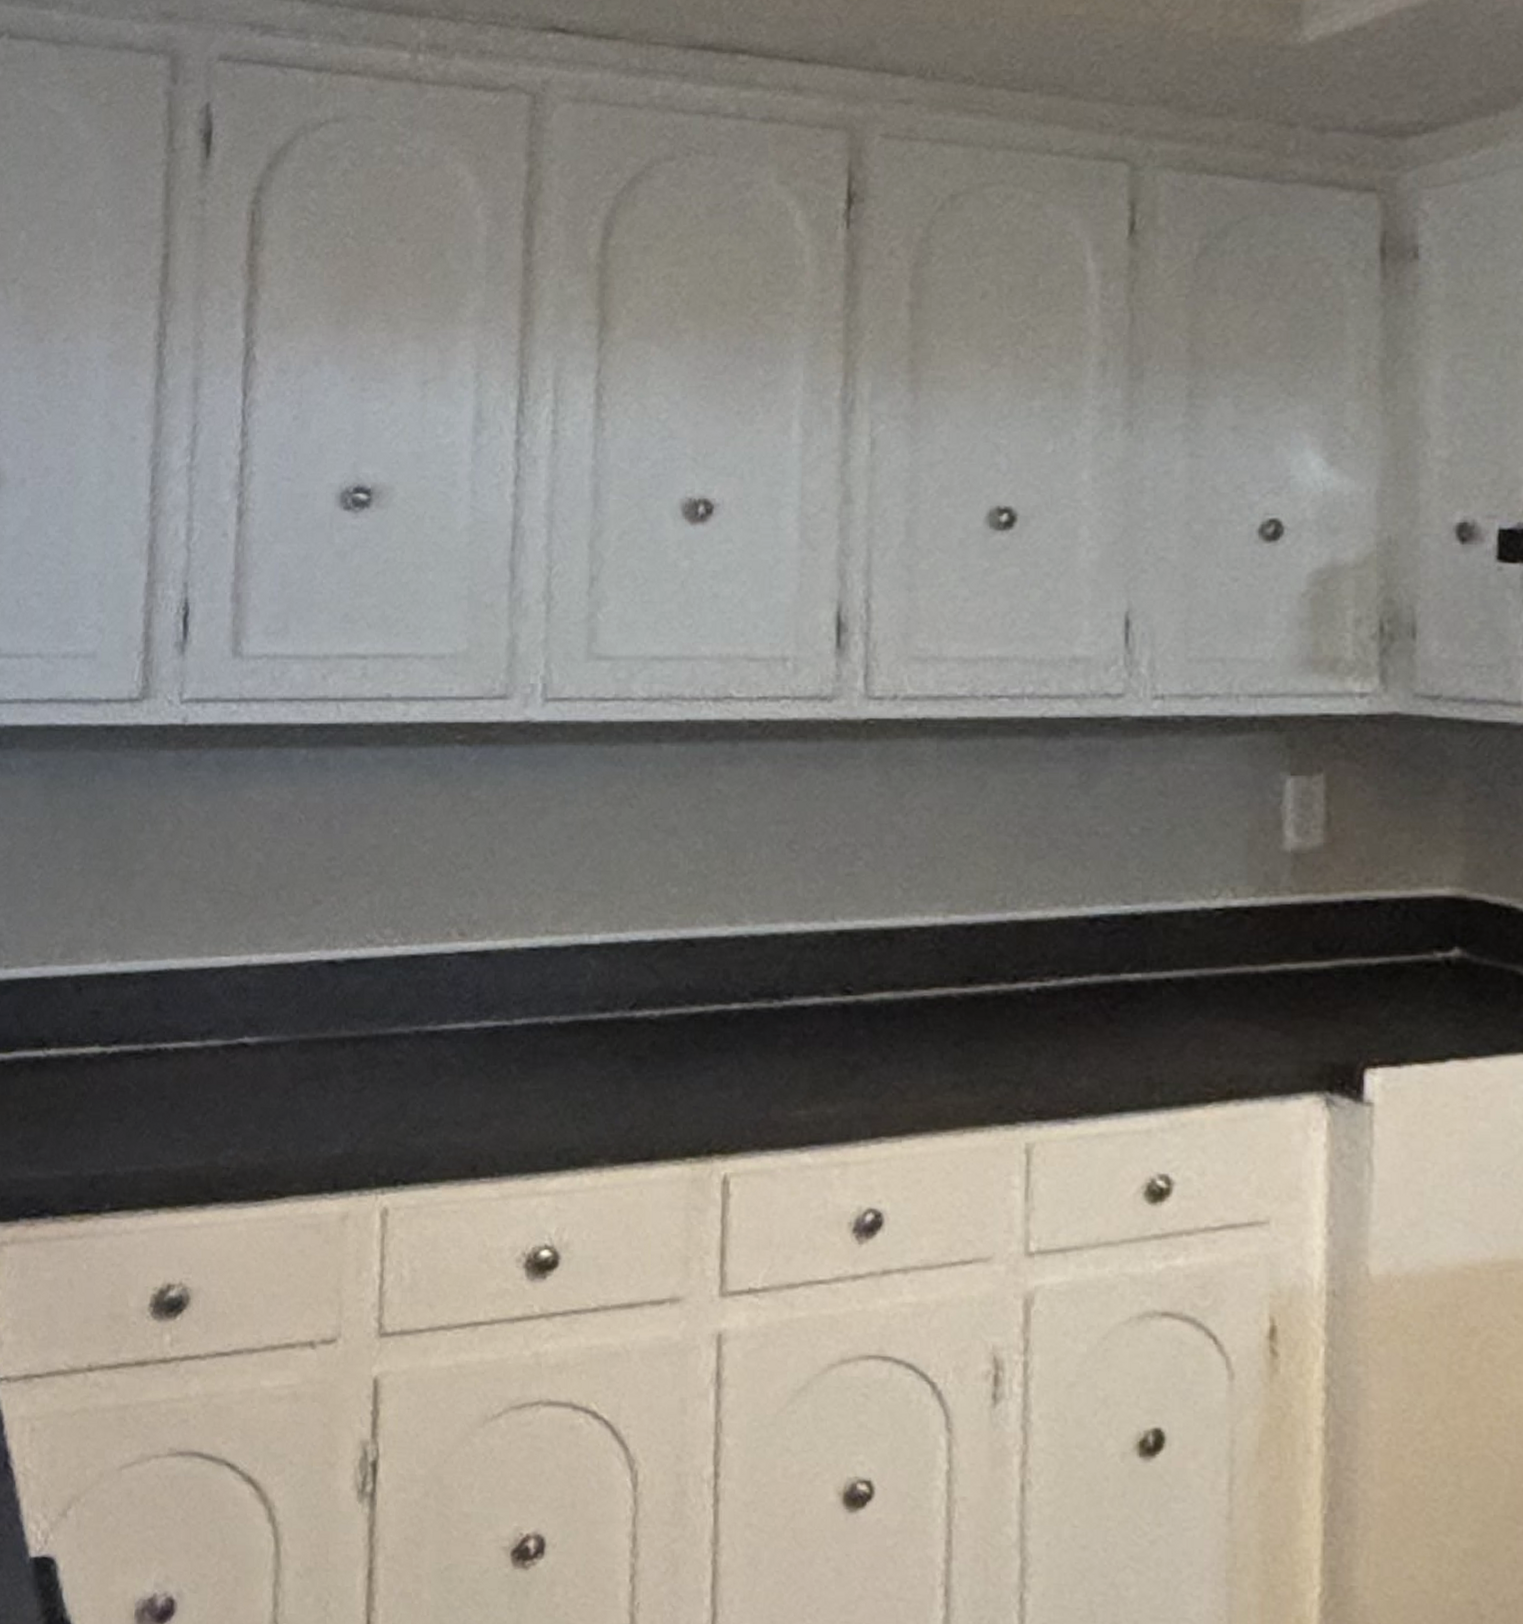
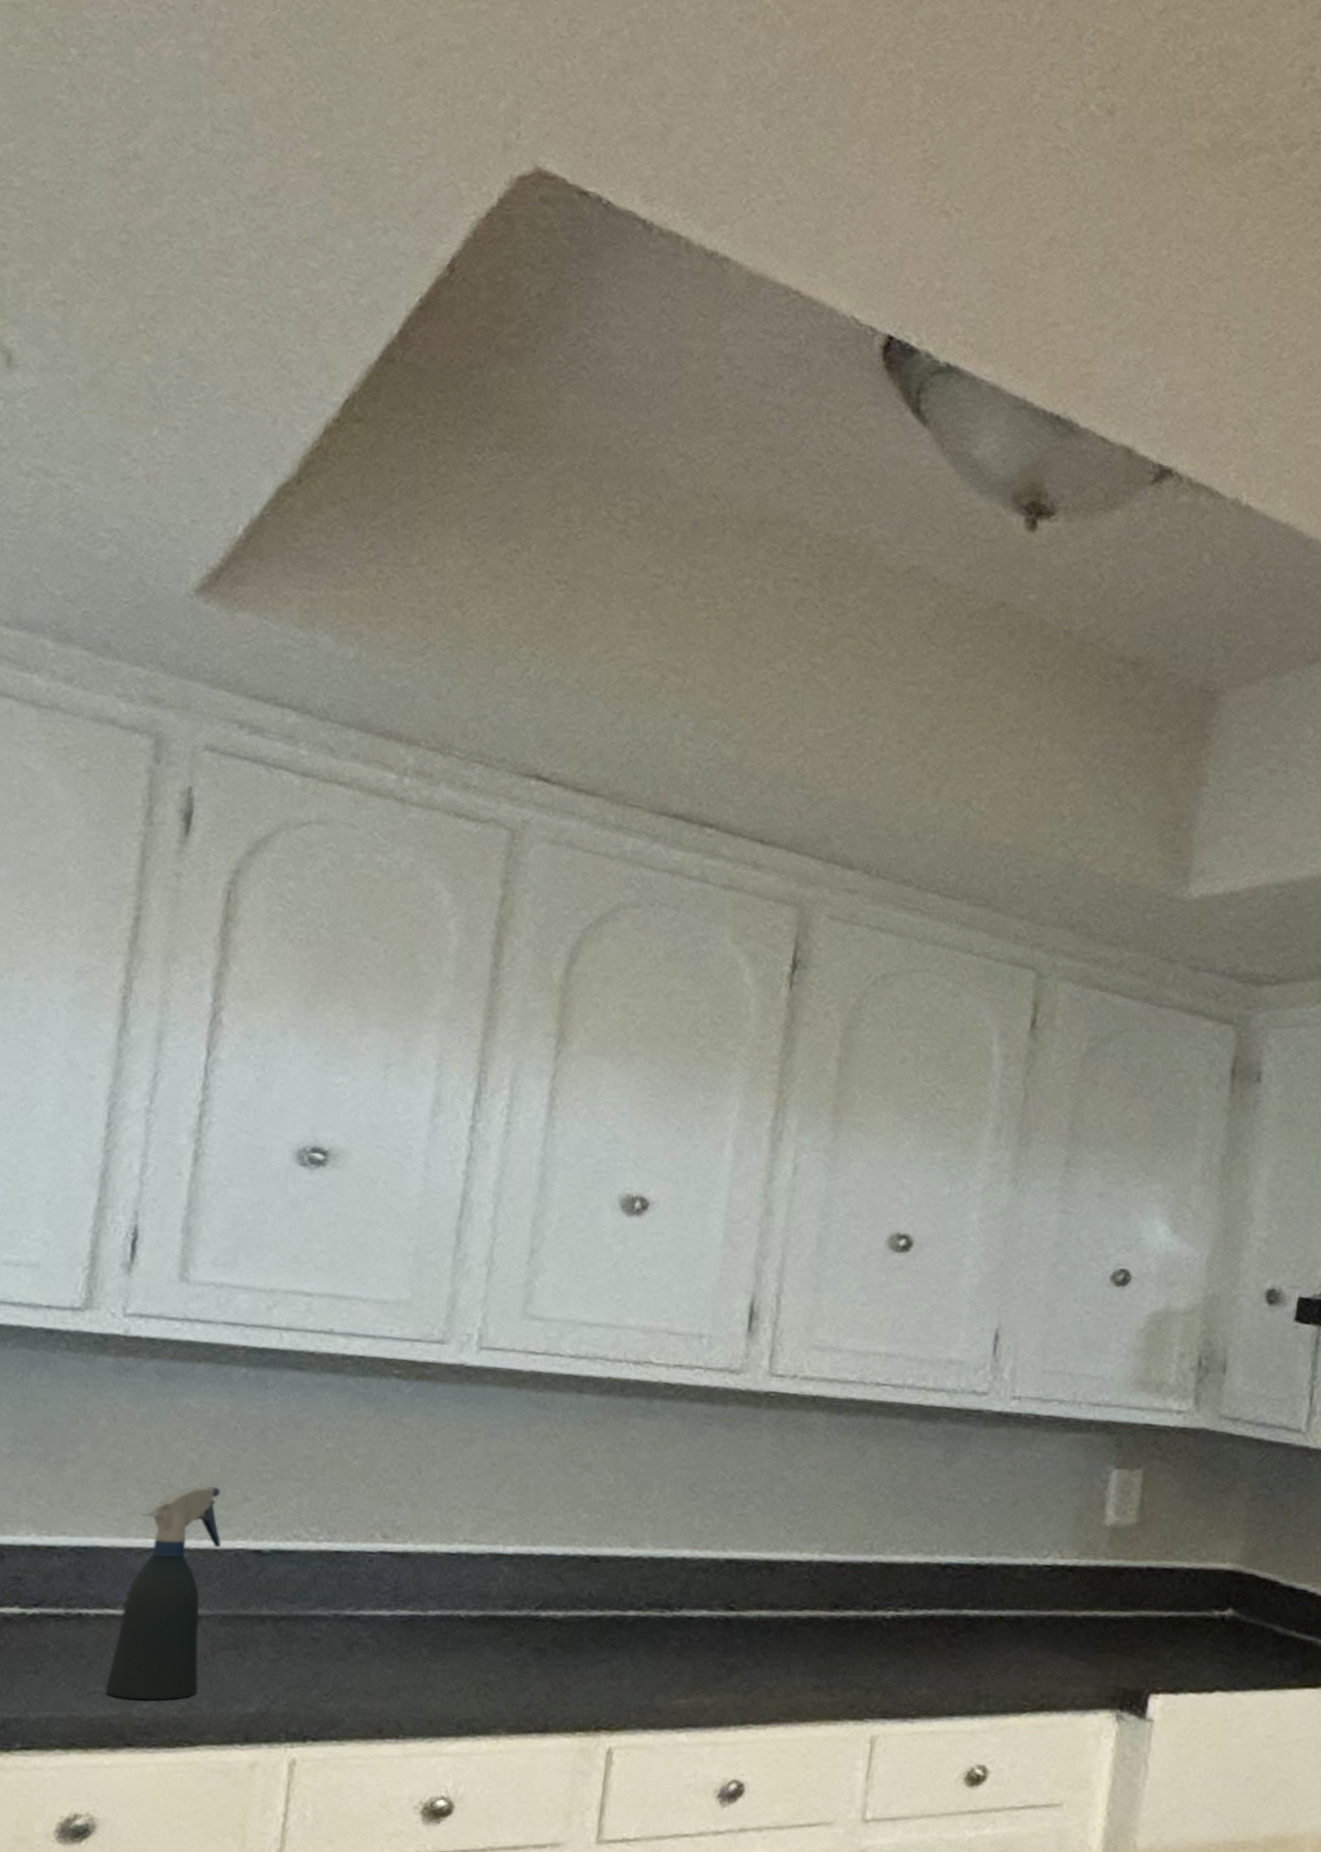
spray bottle: none [189,890,294,1146] -> present [105,1486,221,1700]

